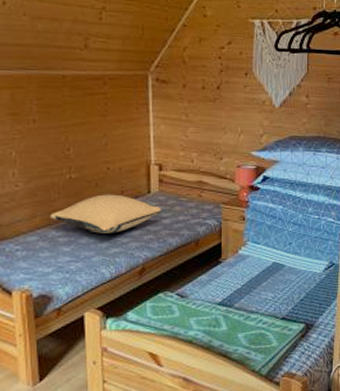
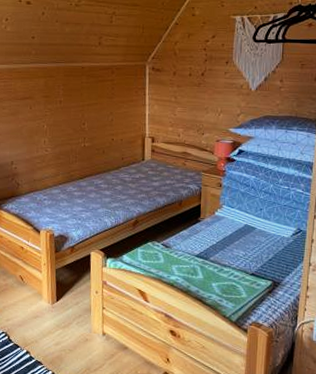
pillow: present [49,194,161,233] -> none [68,160,152,191]

